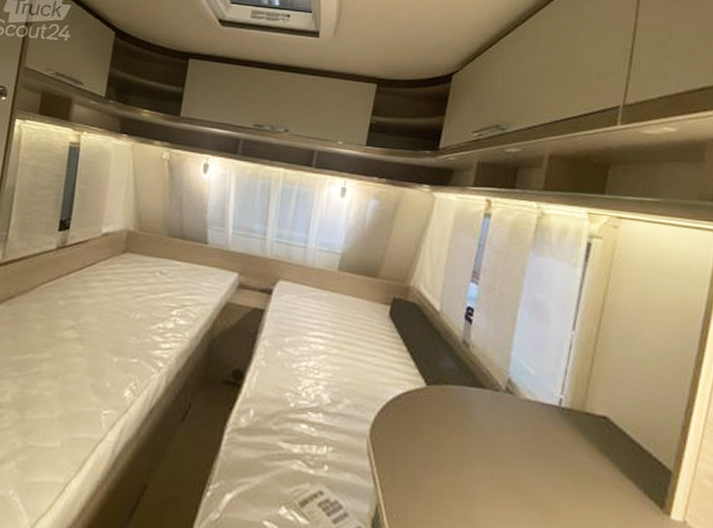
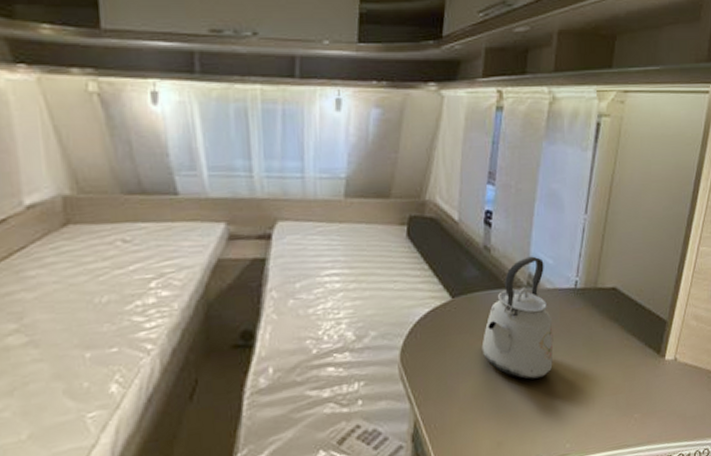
kettle: none [453,361,533,497] -> present [481,256,554,380]

